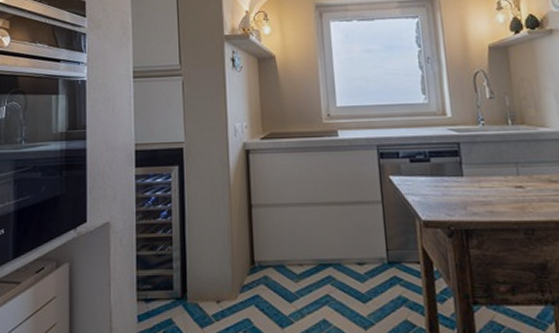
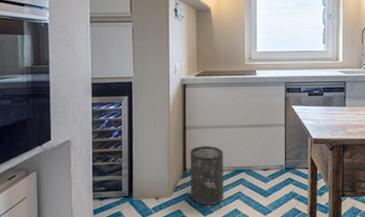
trash can: none [259,230,306,314] -> present [190,146,223,206]

